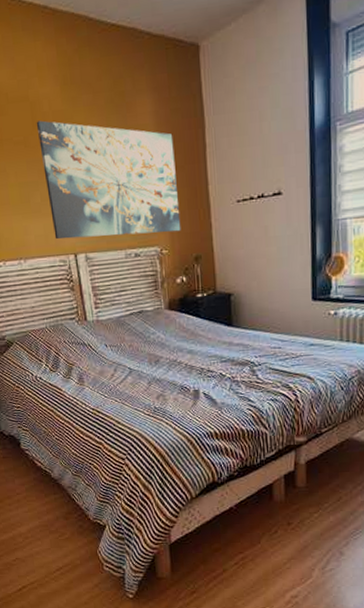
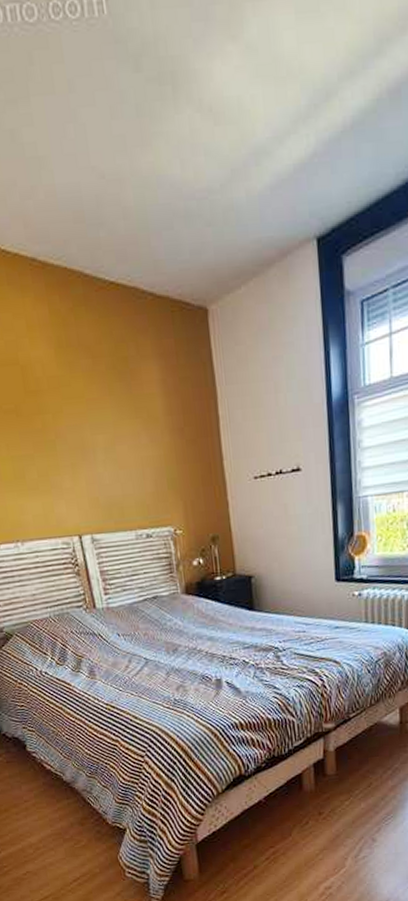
wall art: present [36,120,181,240] -> none [28,387,196,520]

